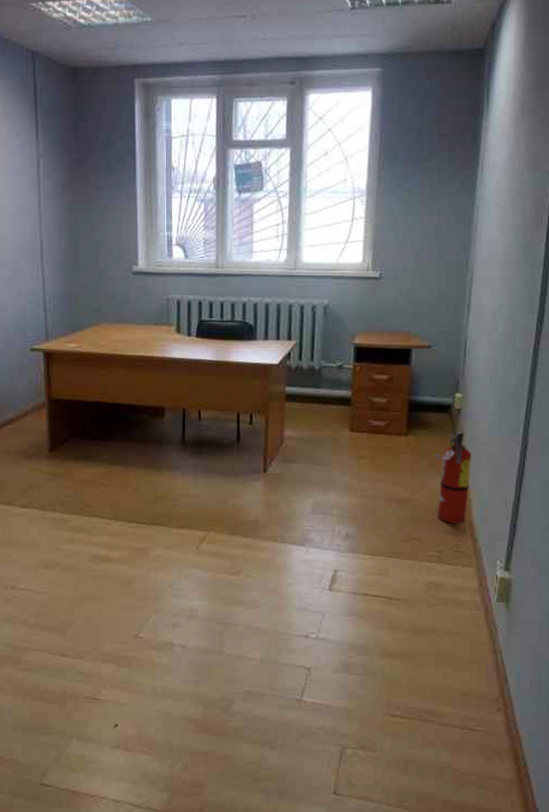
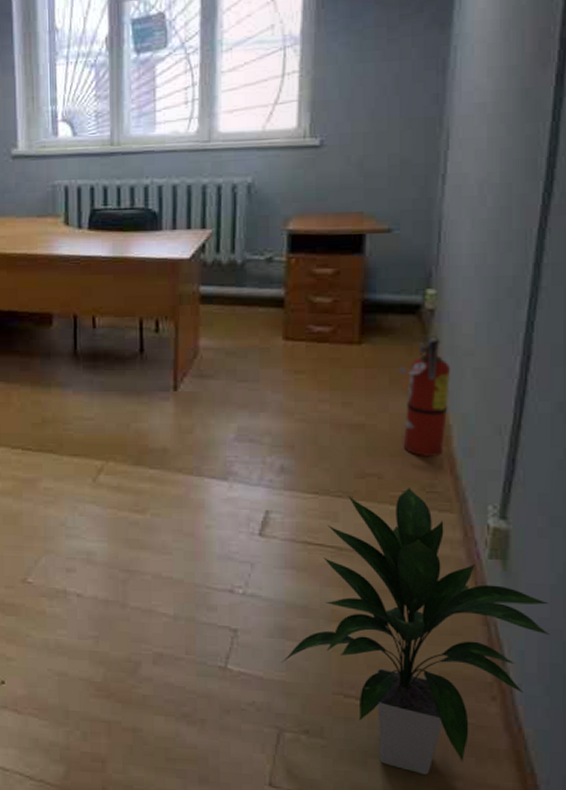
indoor plant: none [345,548,538,774] -> present [281,487,550,775]

